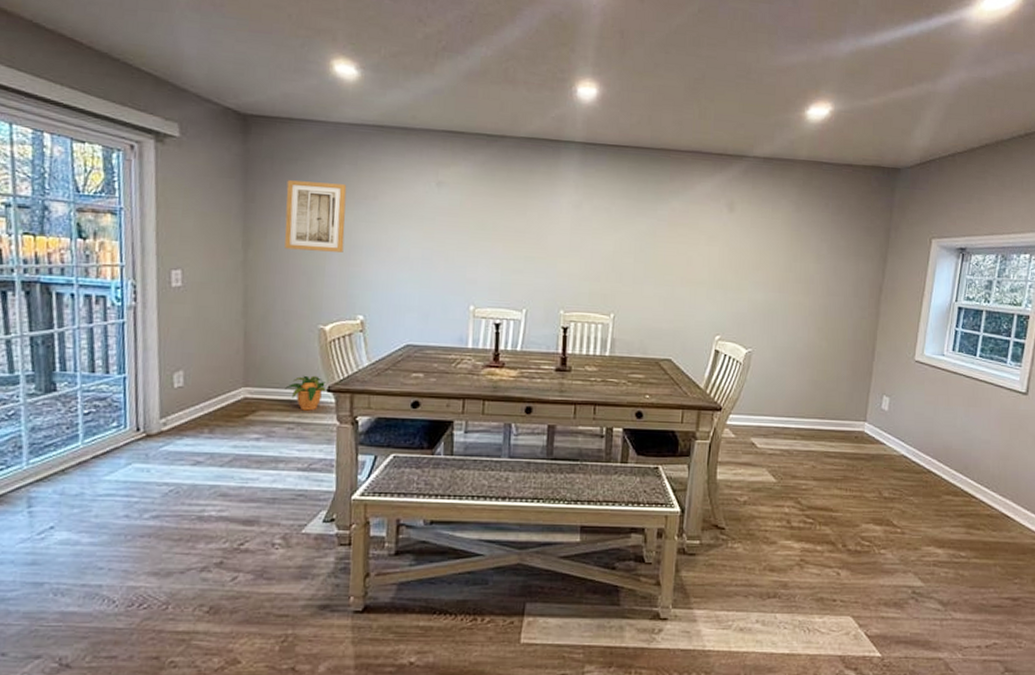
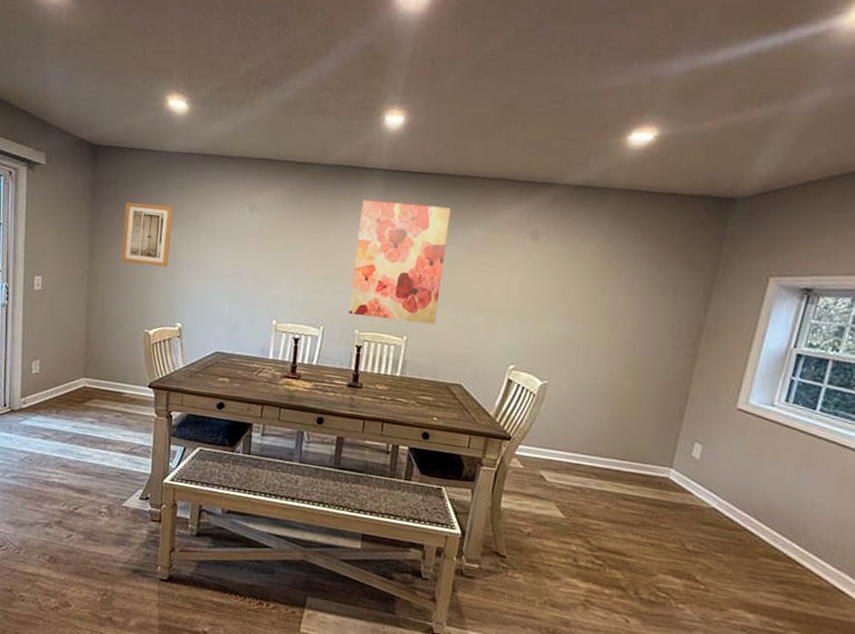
potted plant: present [285,375,328,411] -> none [115,371,150,403]
wall art: none [551,174,650,300] -> present [348,199,451,324]

